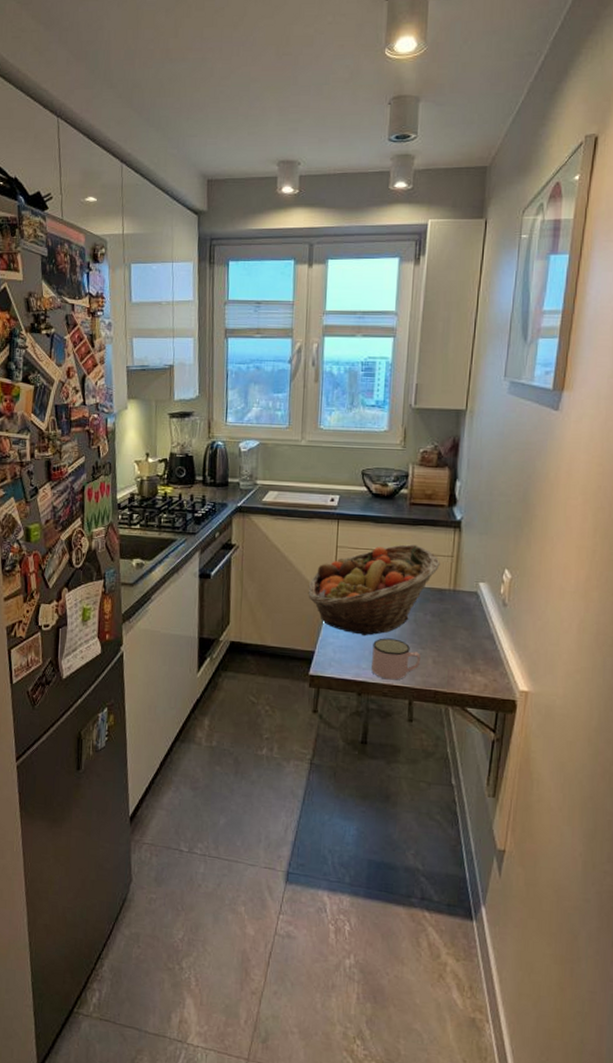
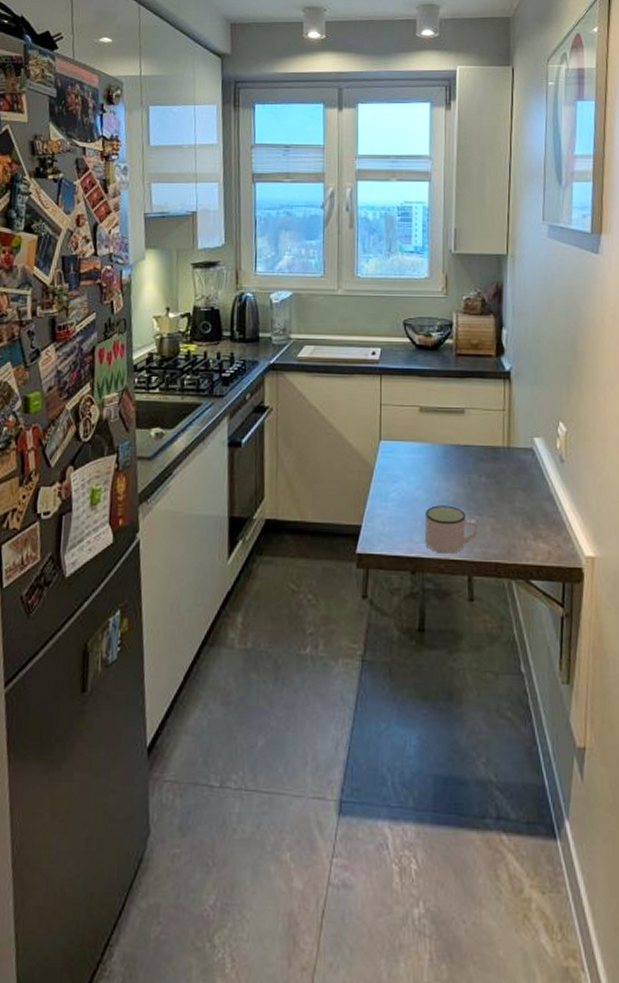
fruit basket: present [308,544,440,636] -> none [351,399,492,505]

